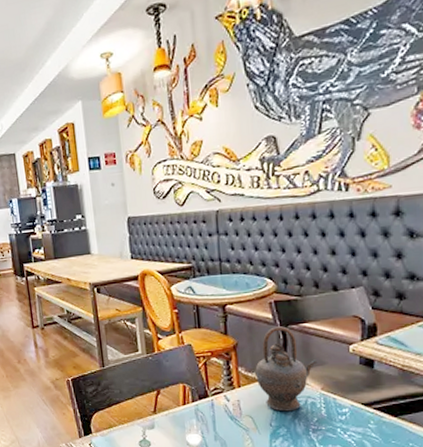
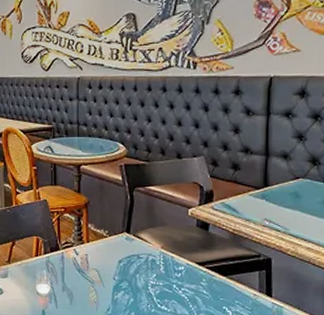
teapot: present [255,326,318,412] -> none [103,188,160,267]

